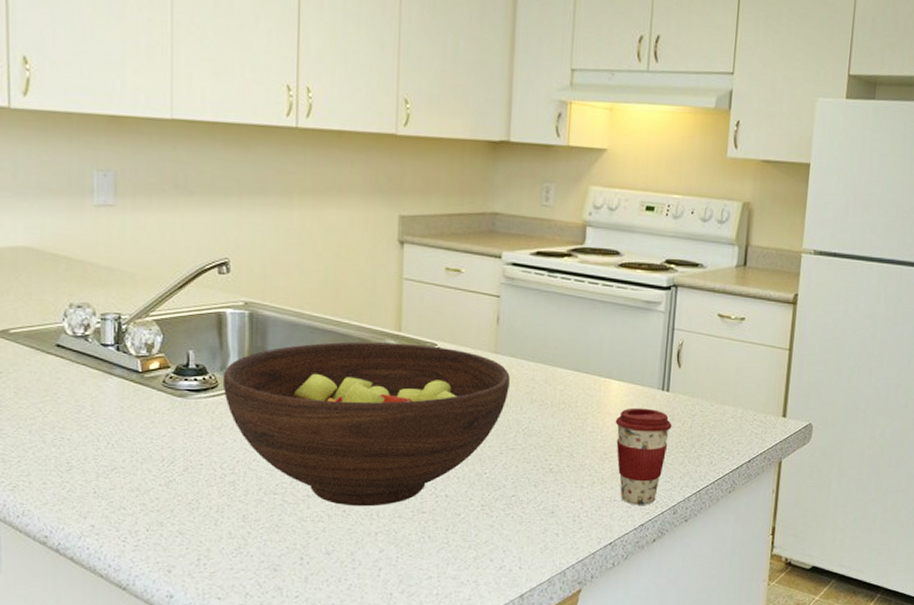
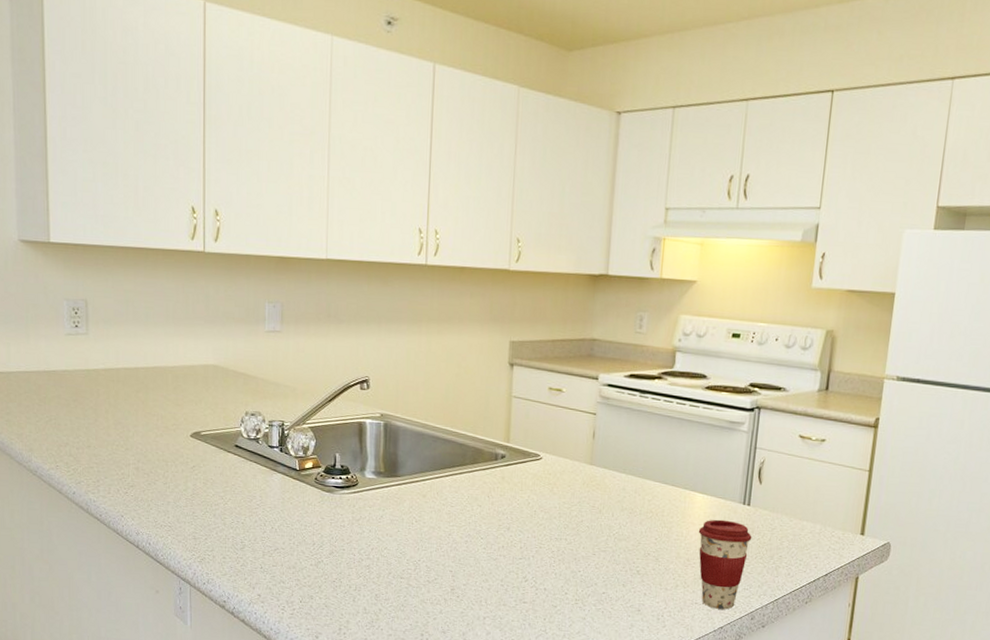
fruit bowl: present [222,341,510,507] -> none [361,450,603,594]

